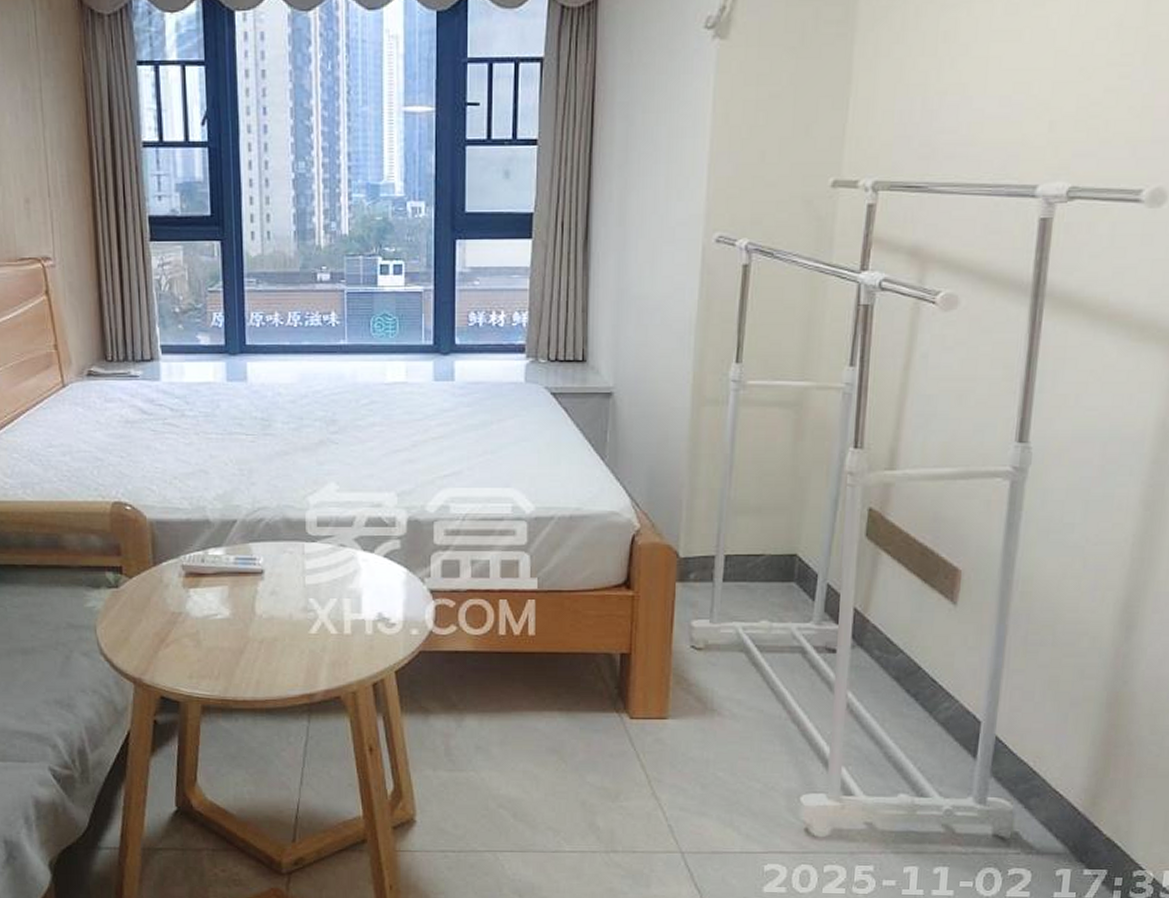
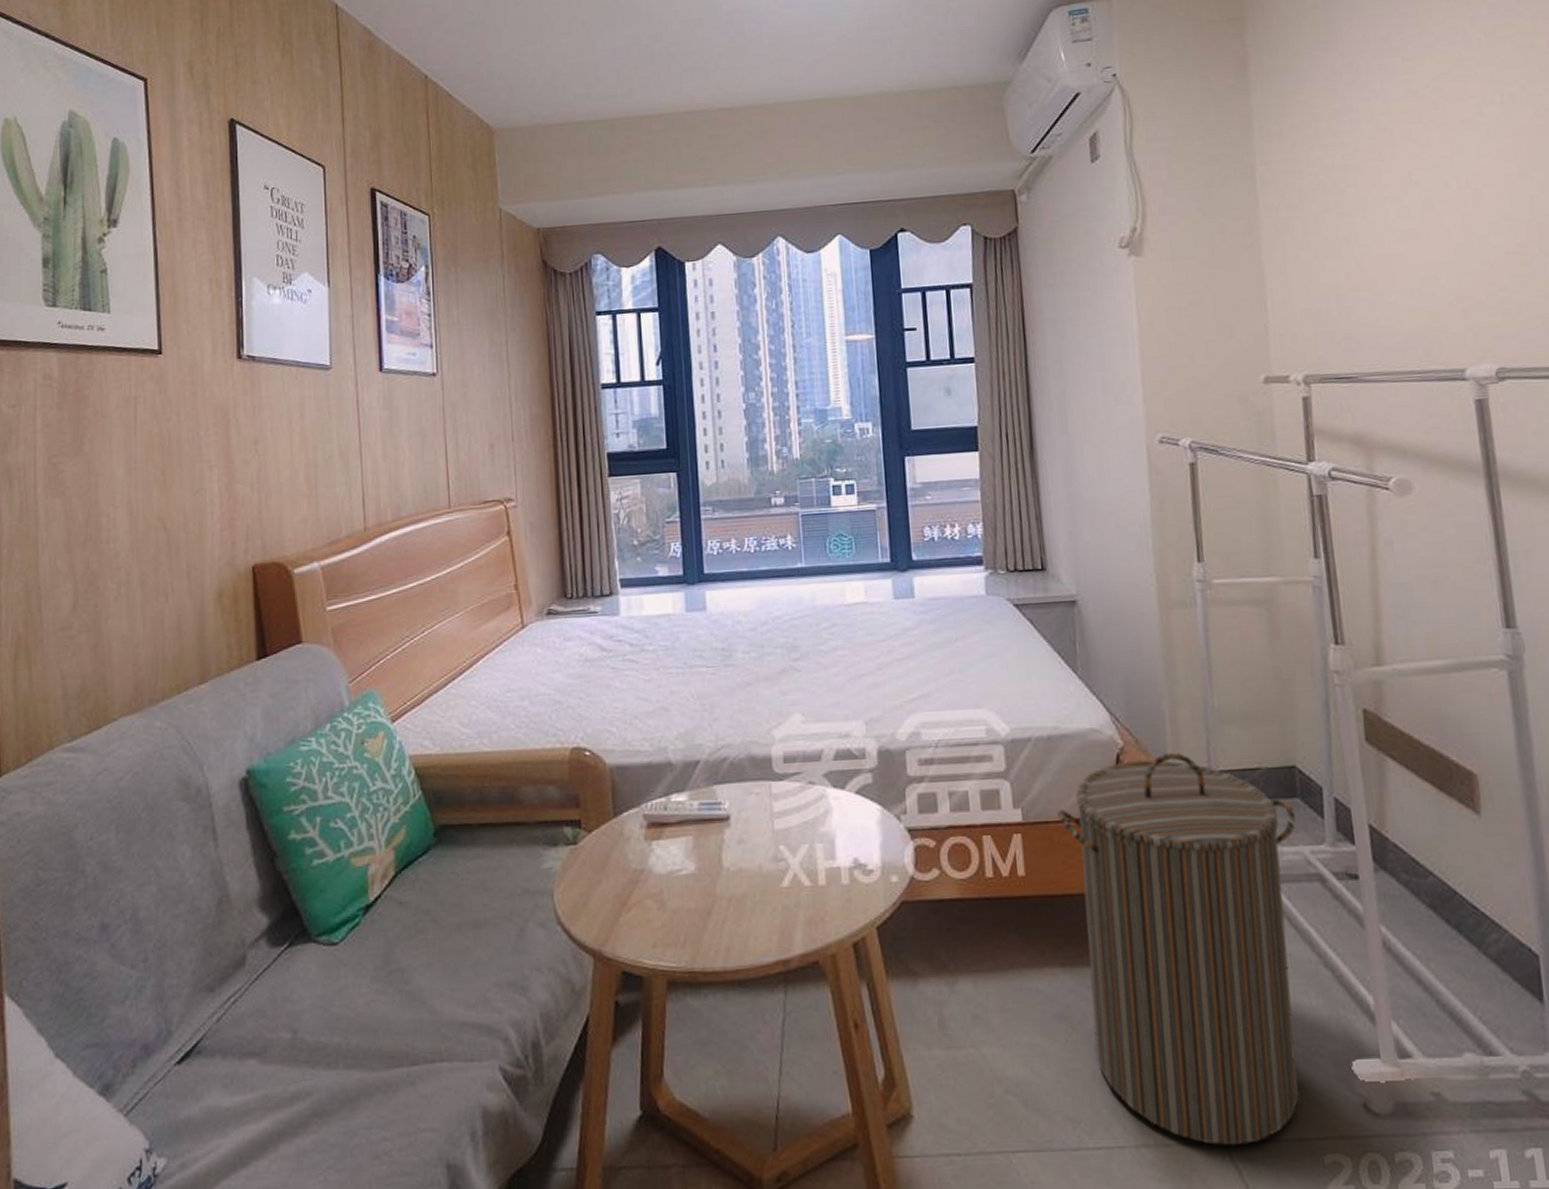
laundry hamper: none [571,536,790,855] -> present [1057,752,1300,1147]

